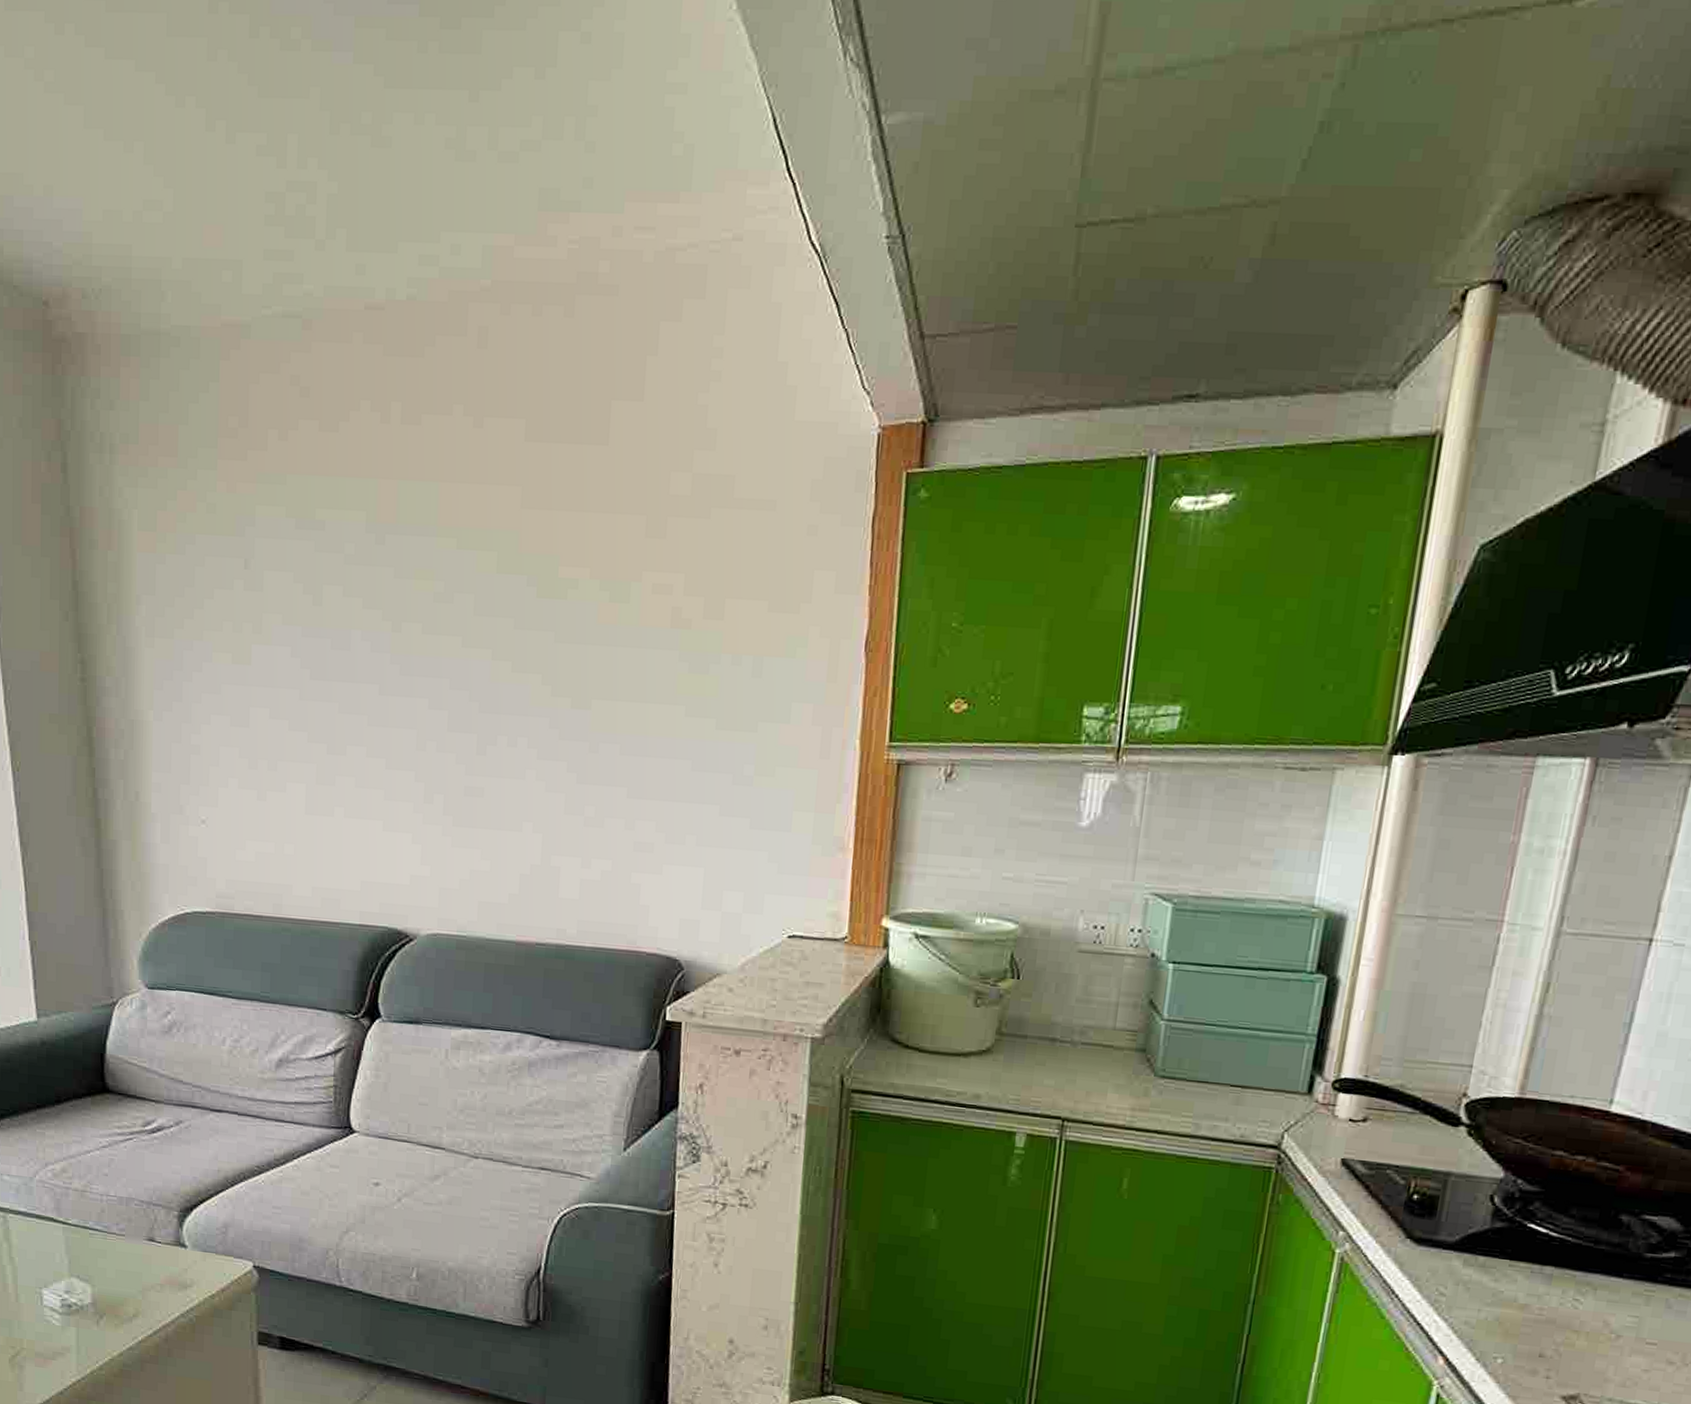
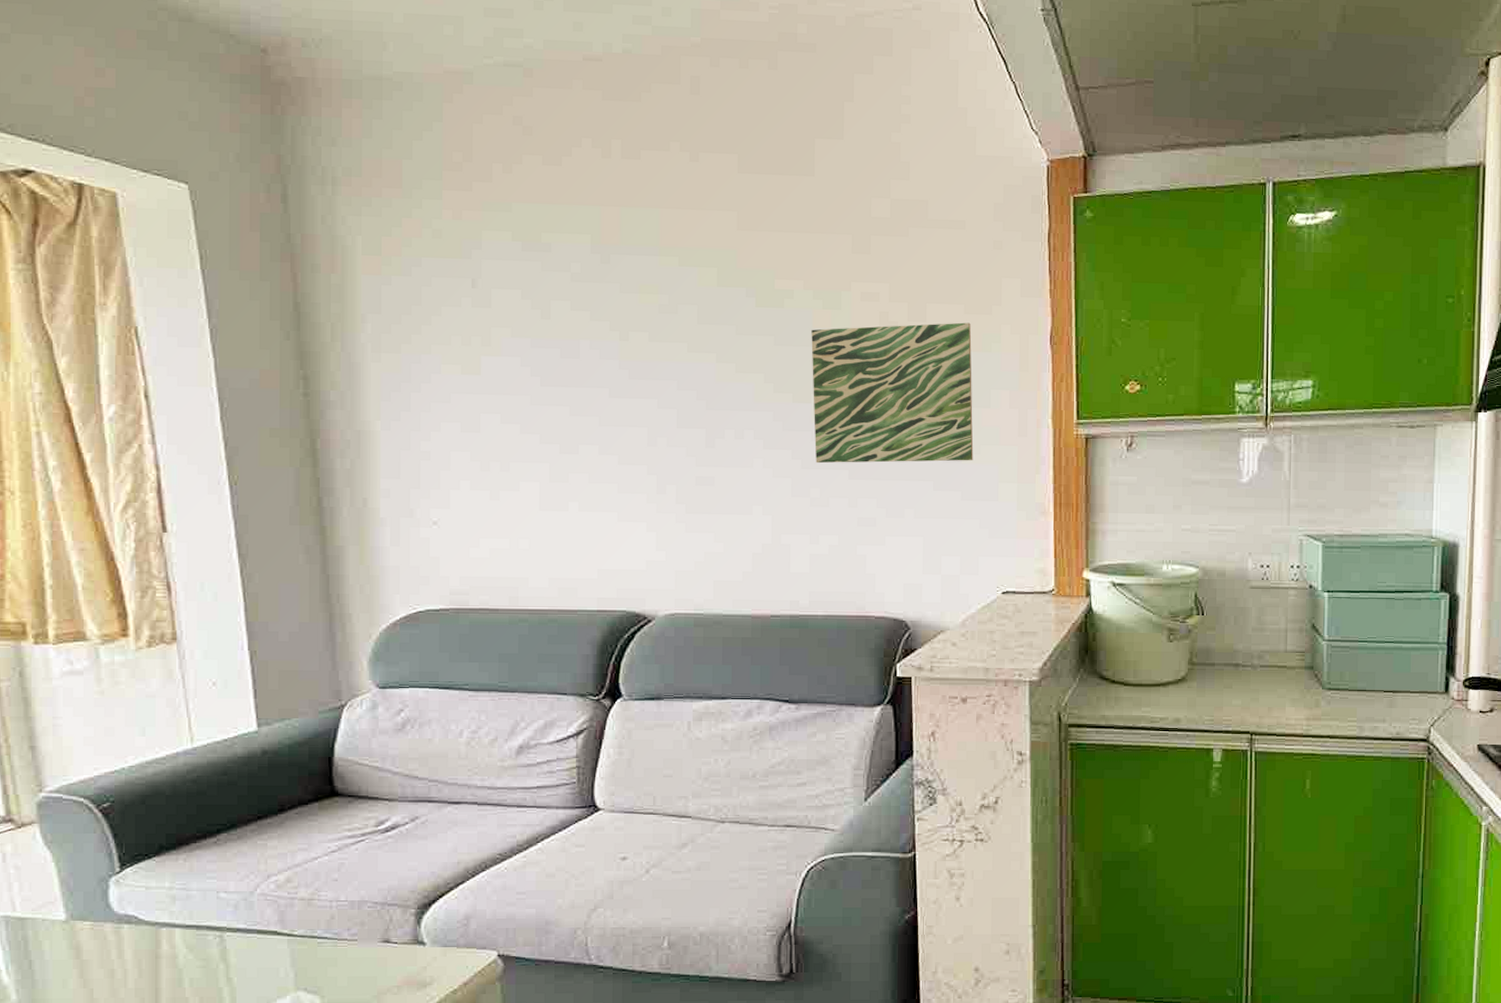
wall art: none [592,622,775,785] -> present [811,322,974,464]

